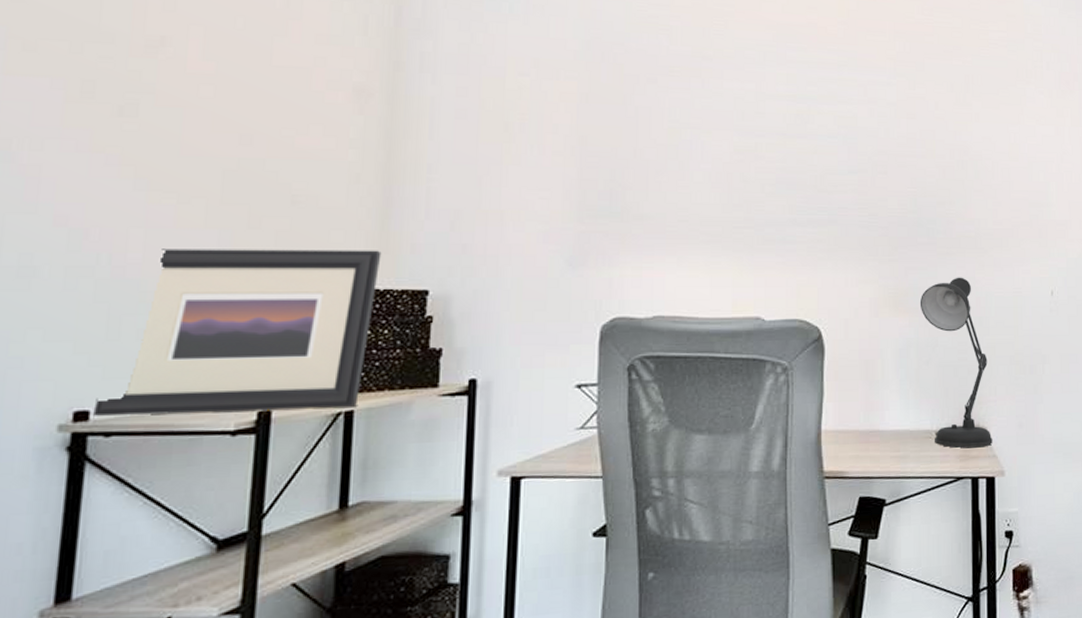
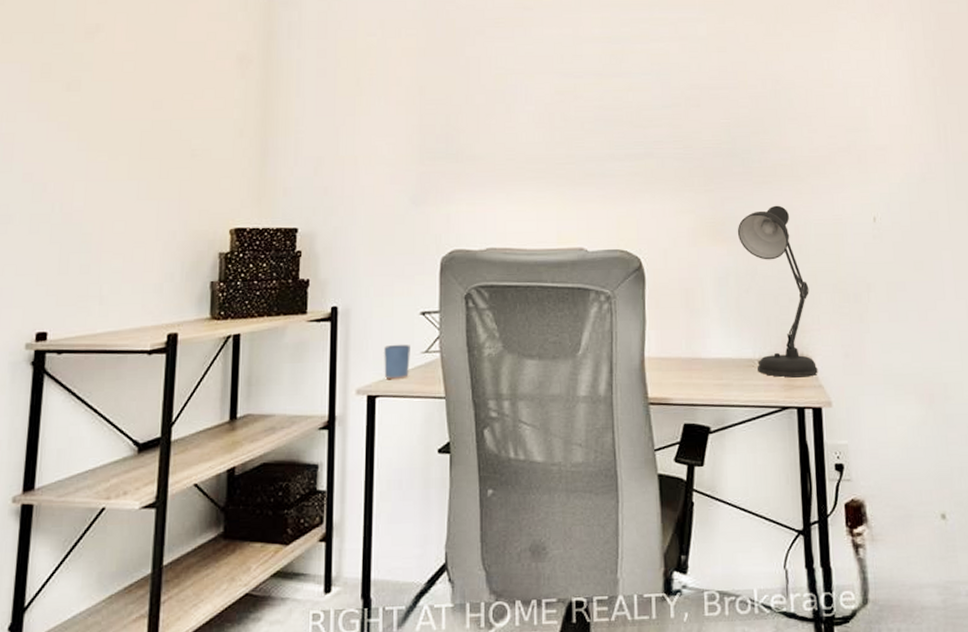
picture frame: present [93,249,382,416] -> none [49,194,260,337]
mug: none [531,419,563,459] -> present [384,344,410,380]

